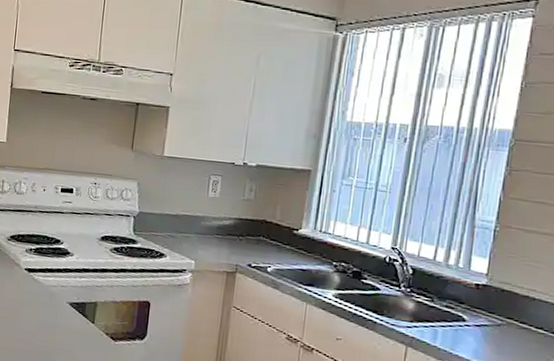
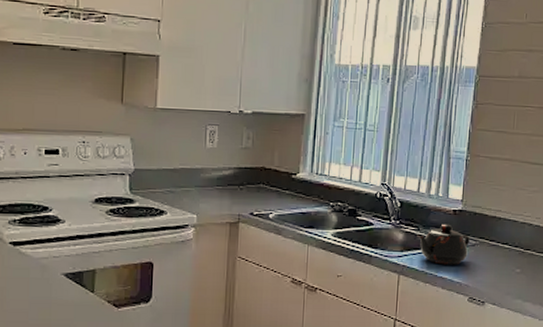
teapot: none [430,297,495,345] -> present [417,223,470,265]

